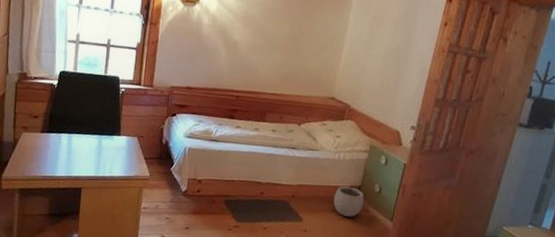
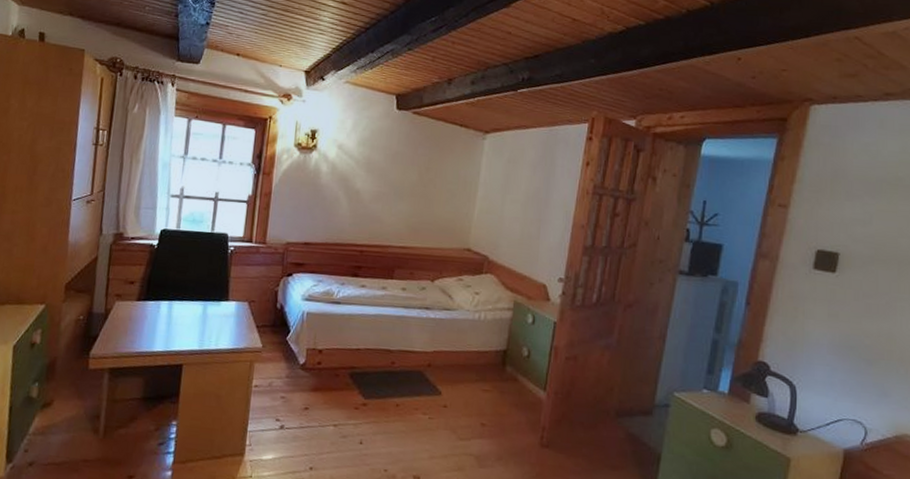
plant pot: present [333,182,364,217] -> none [476,345,511,388]

